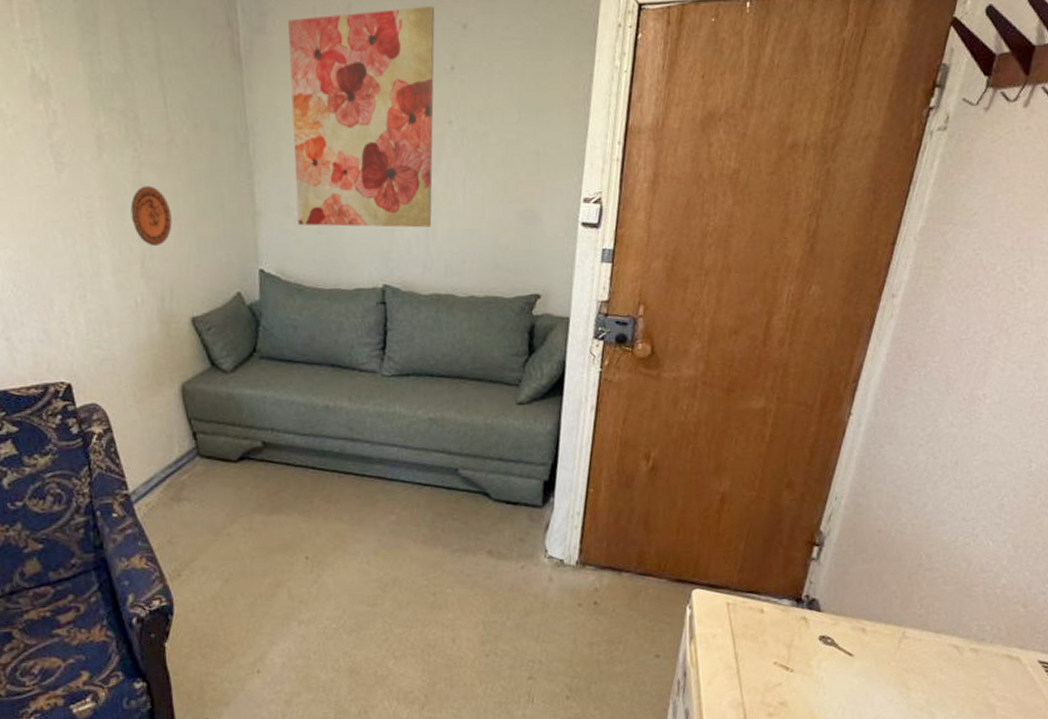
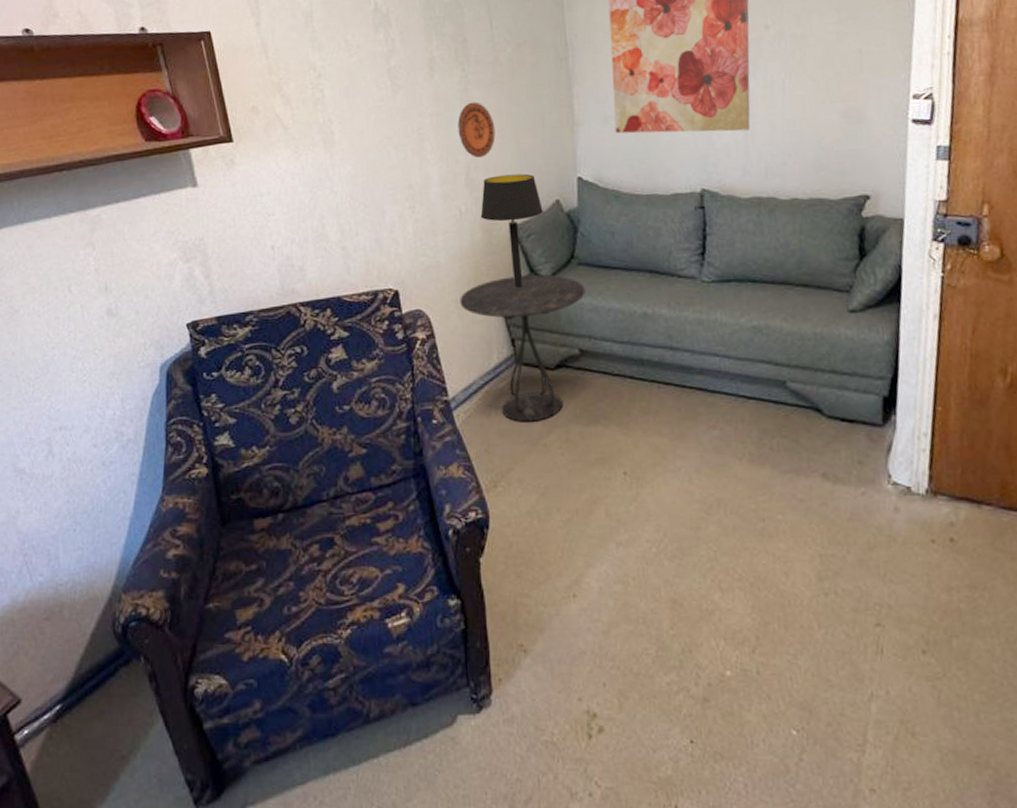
side table: none [138,368,268,513] -> present [460,274,585,422]
table lamp: none [158,264,224,381] -> present [480,173,543,288]

